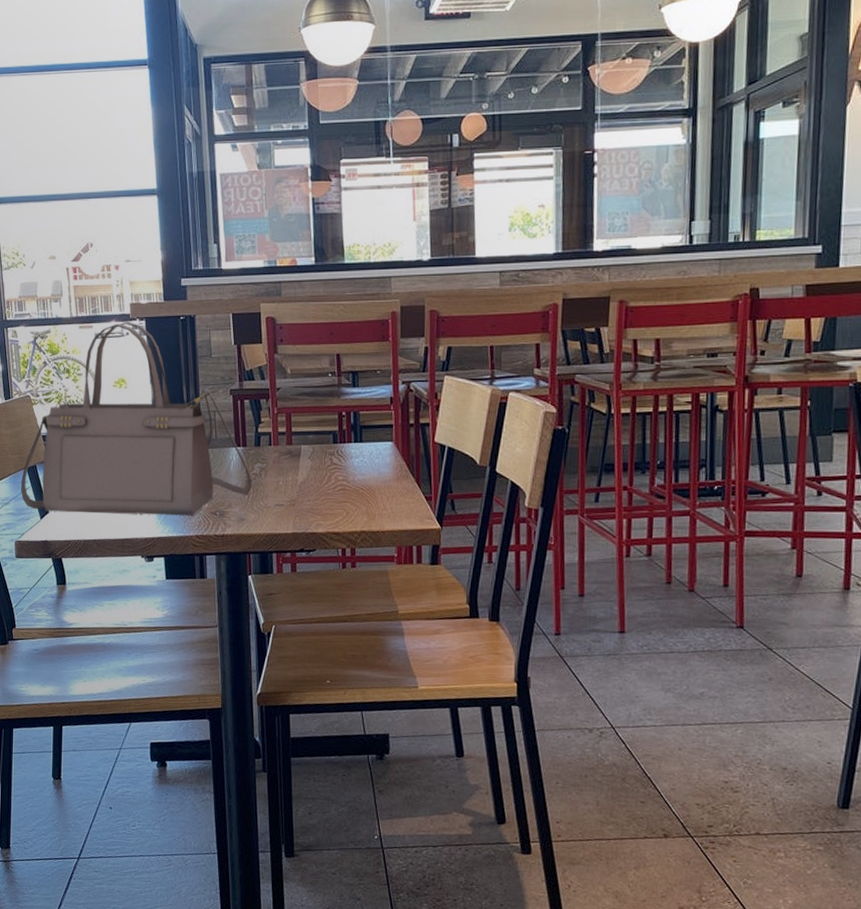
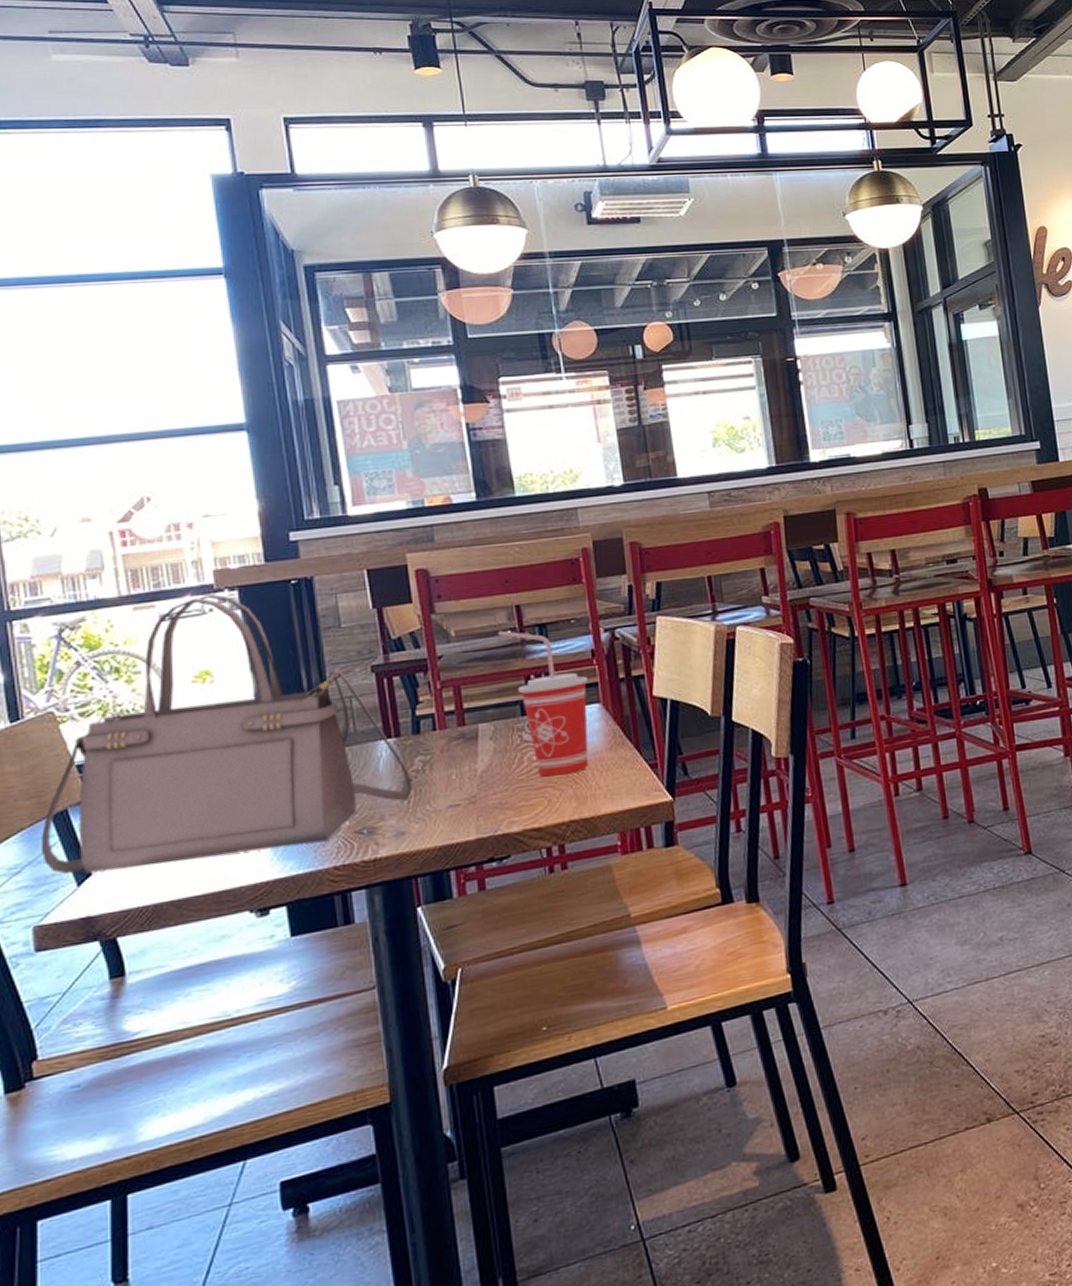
beverage cup: none [322,373,386,495] -> present [498,630,589,777]

